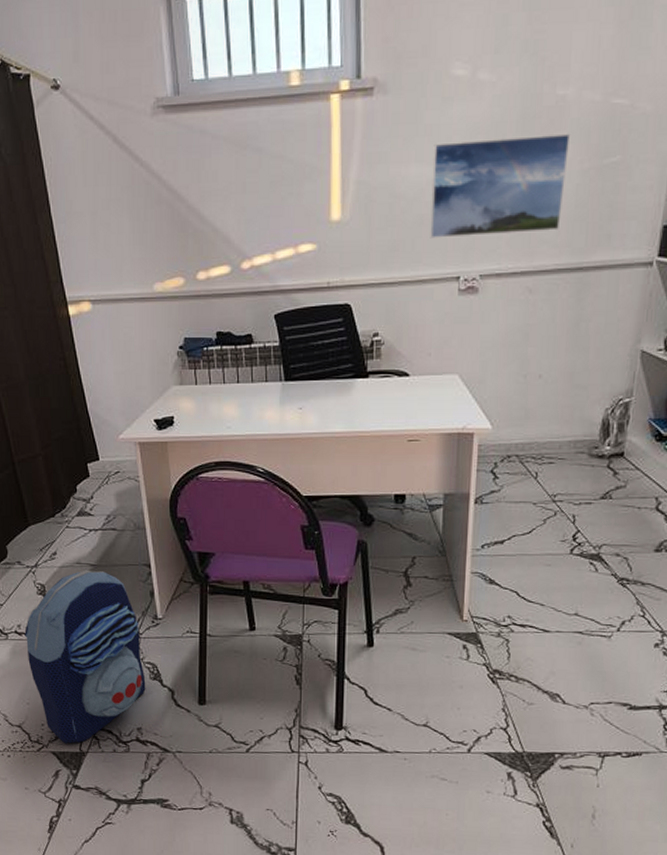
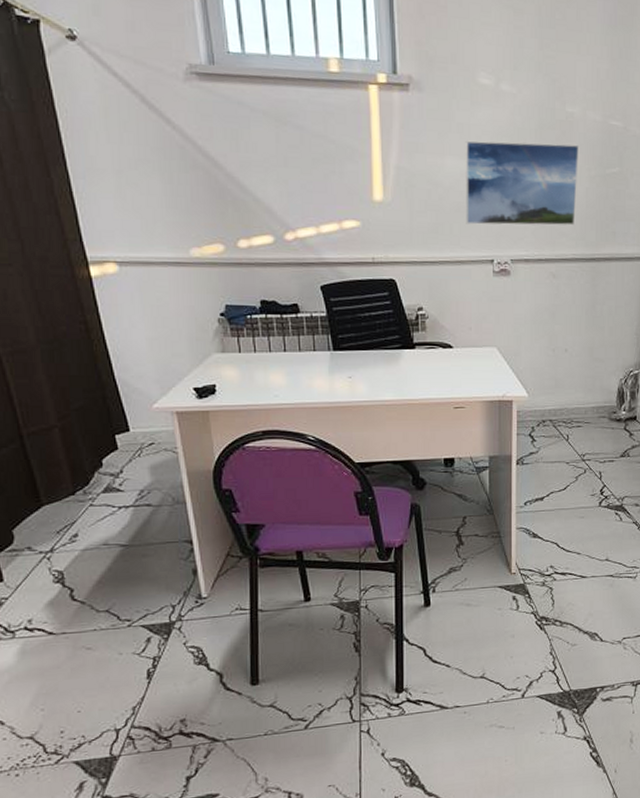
backpack: present [24,570,146,744] -> none [37,551,190,749]

